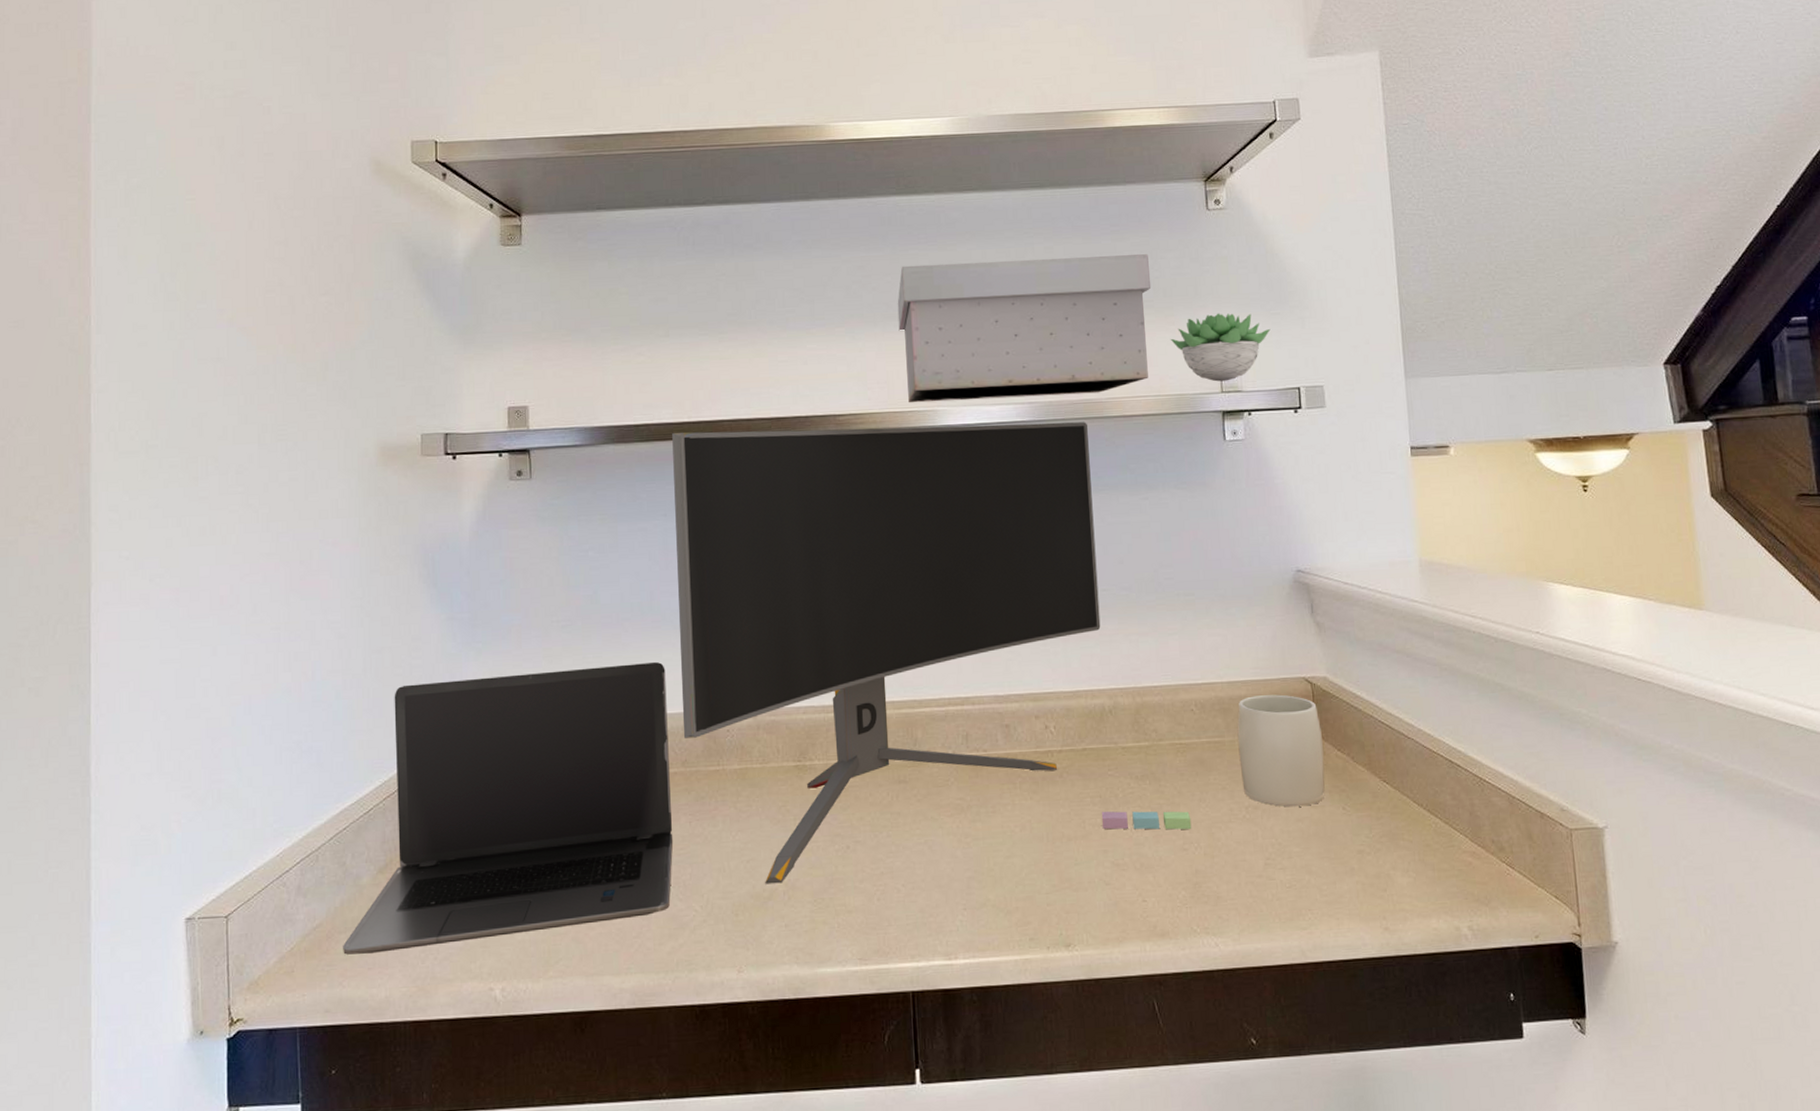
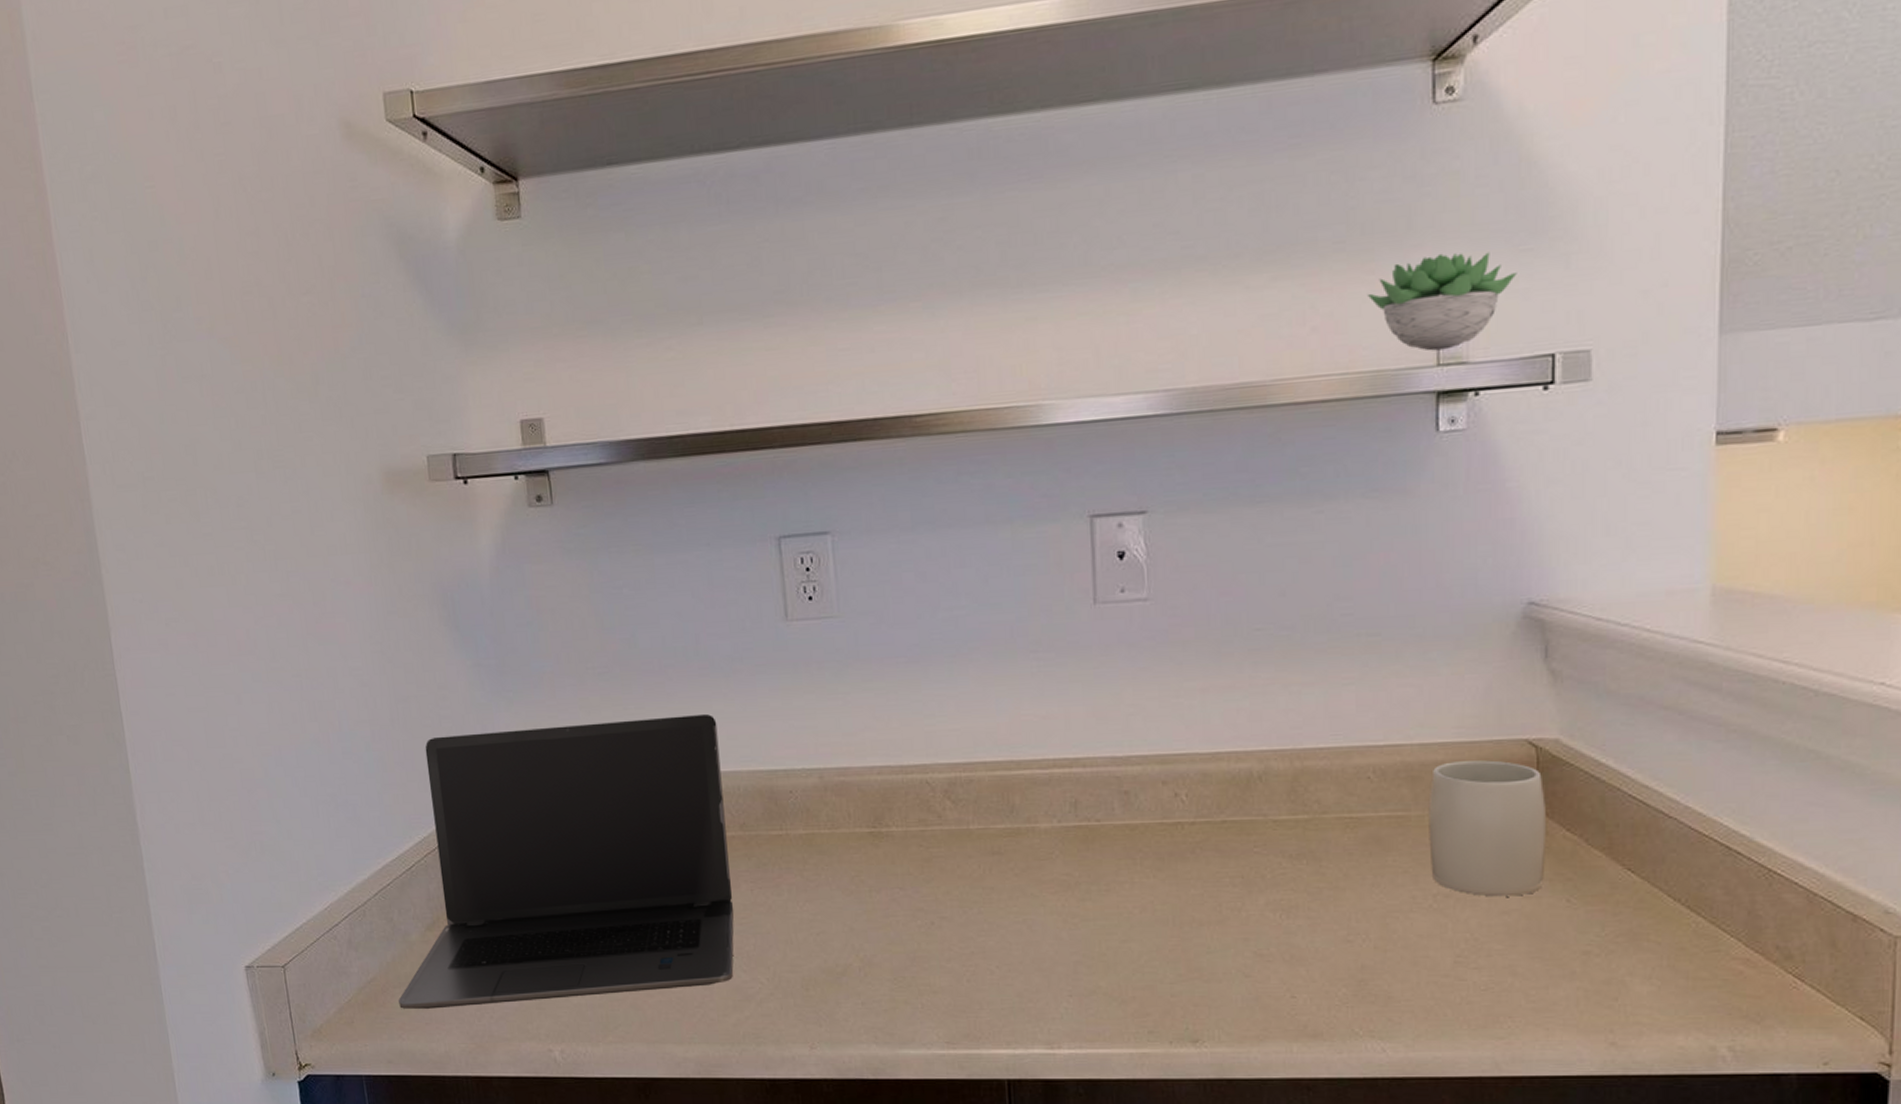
computer monitor: present [672,422,1101,884] -> none [712,413,1252,959]
decorative box: present [897,254,1152,403] -> none [990,175,1344,397]
sticky notes: present [1101,811,1192,830] -> none [1242,893,1360,918]

